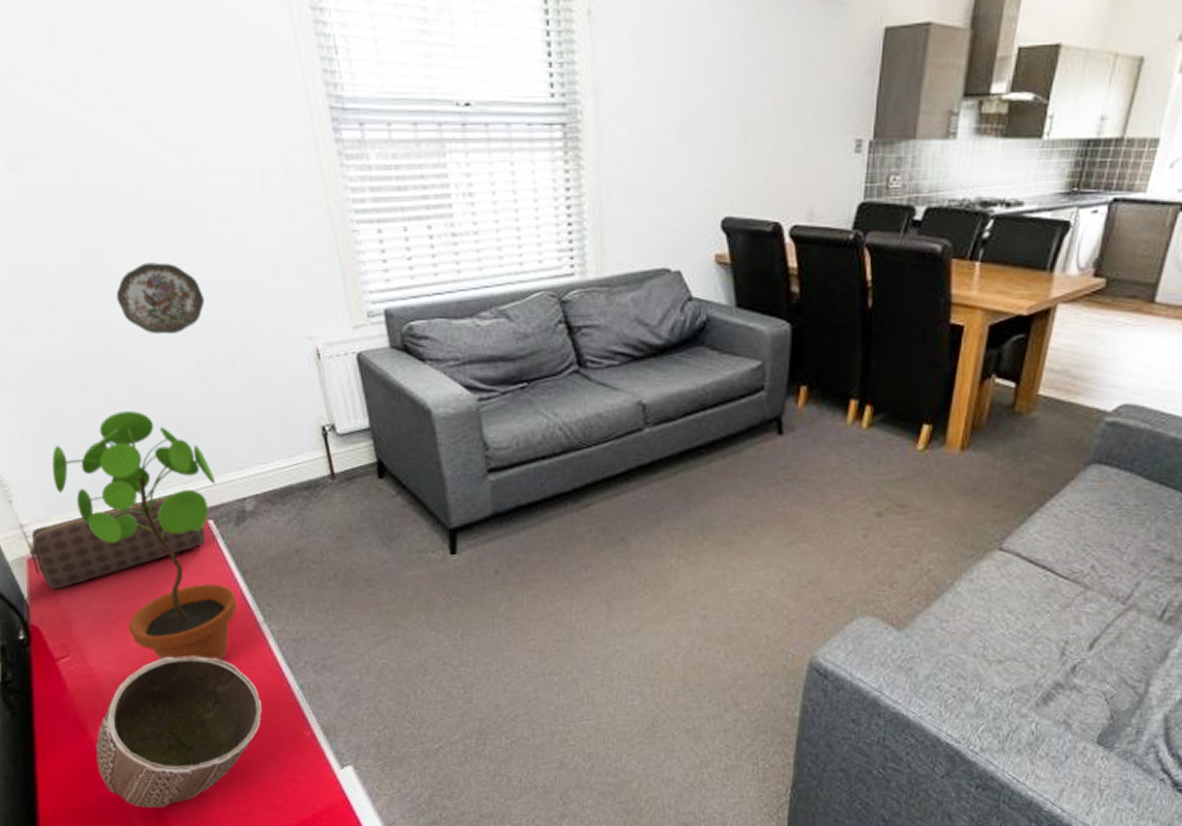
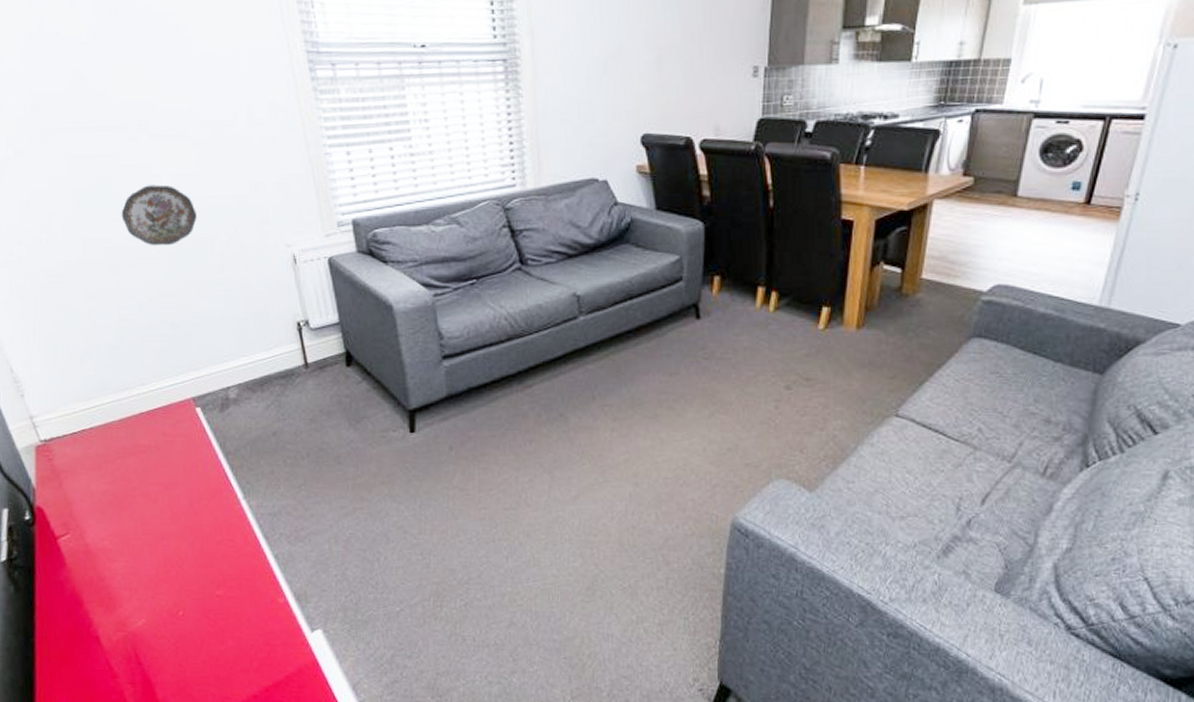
speaker: present [27,493,206,589] -> none [36,384,194,473]
potted plant: present [52,411,237,661] -> none [60,313,220,536]
decorative bowl: present [96,656,262,809] -> none [90,531,241,675]

